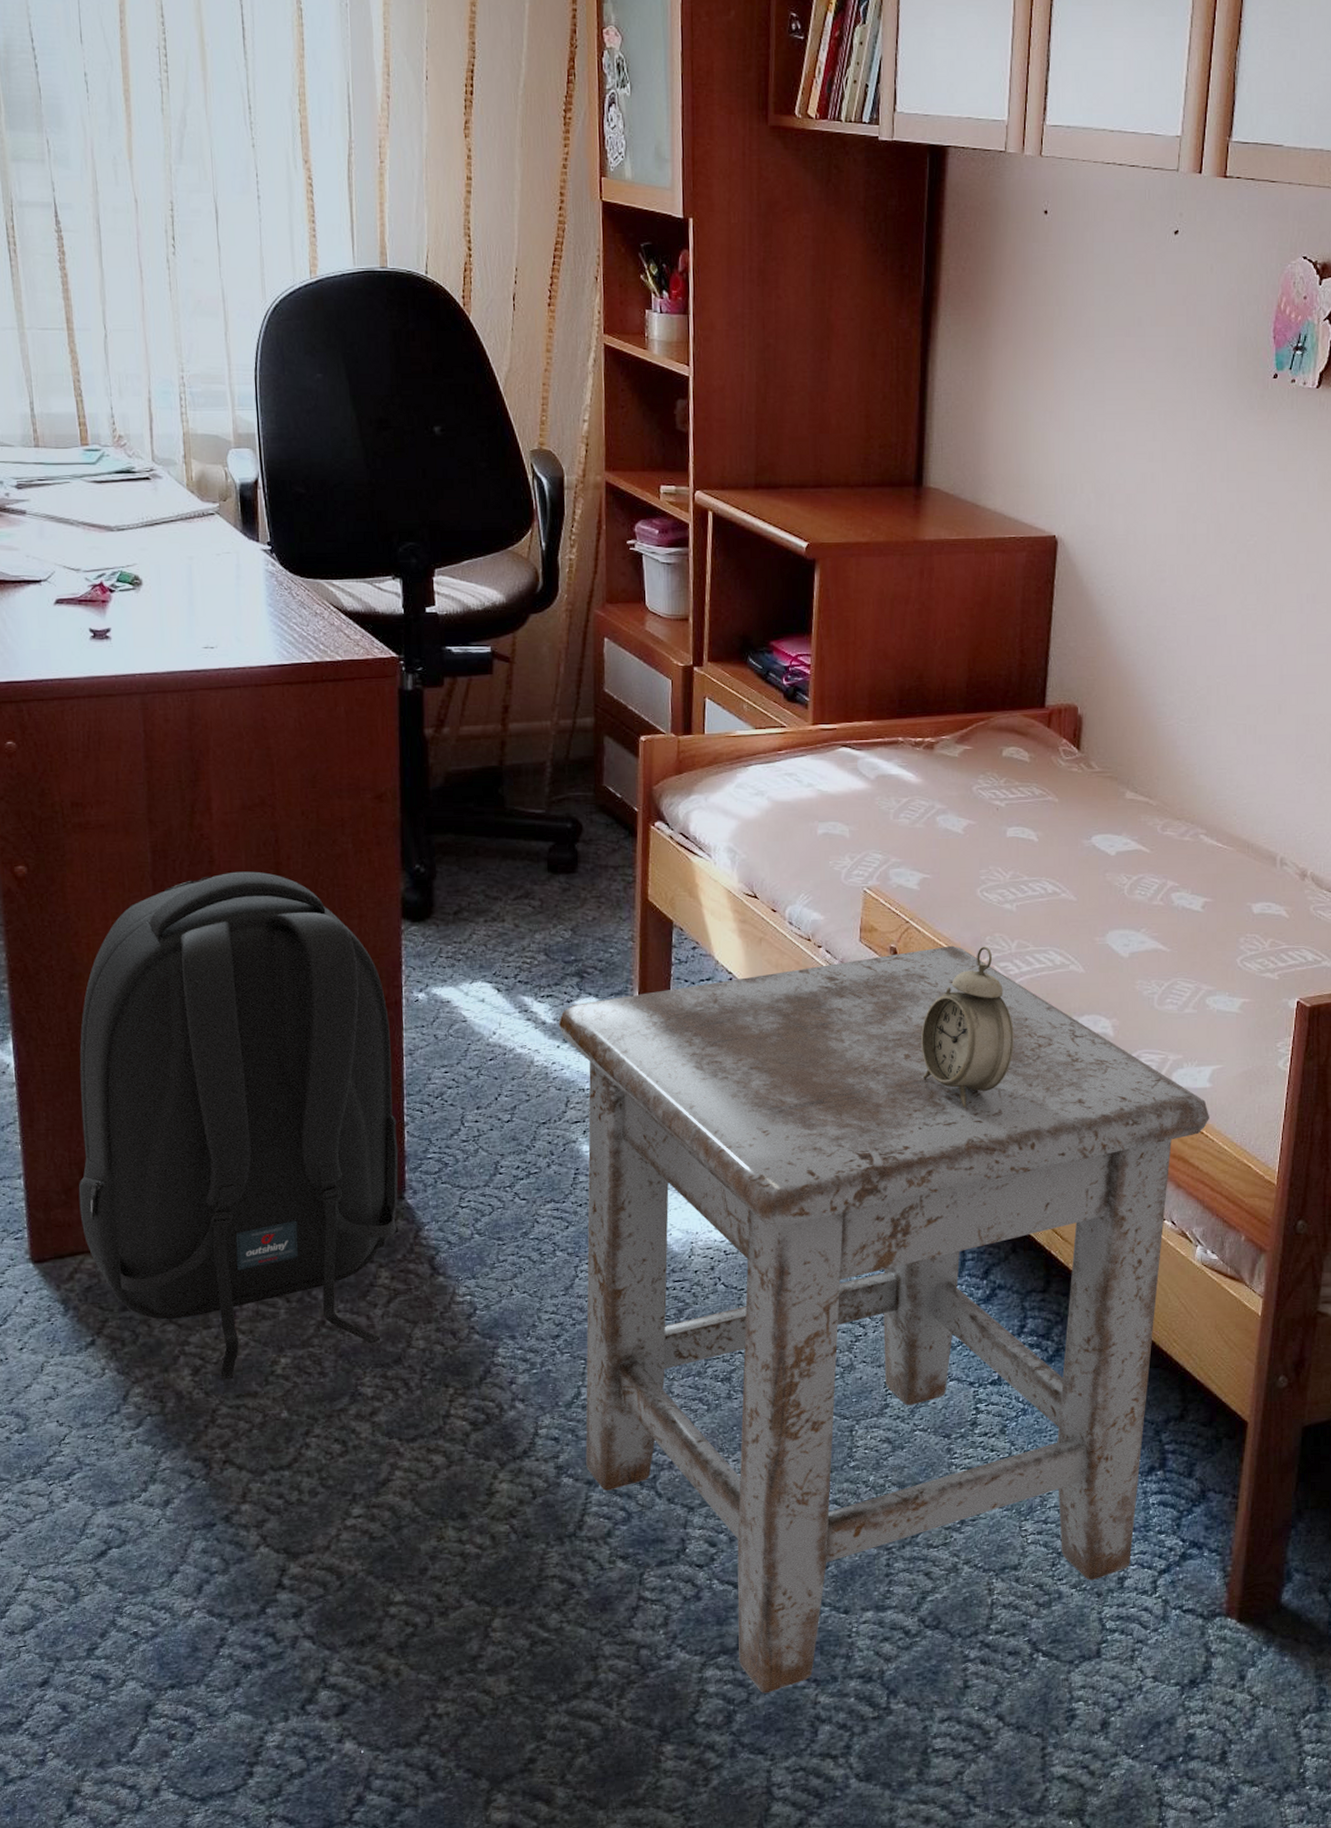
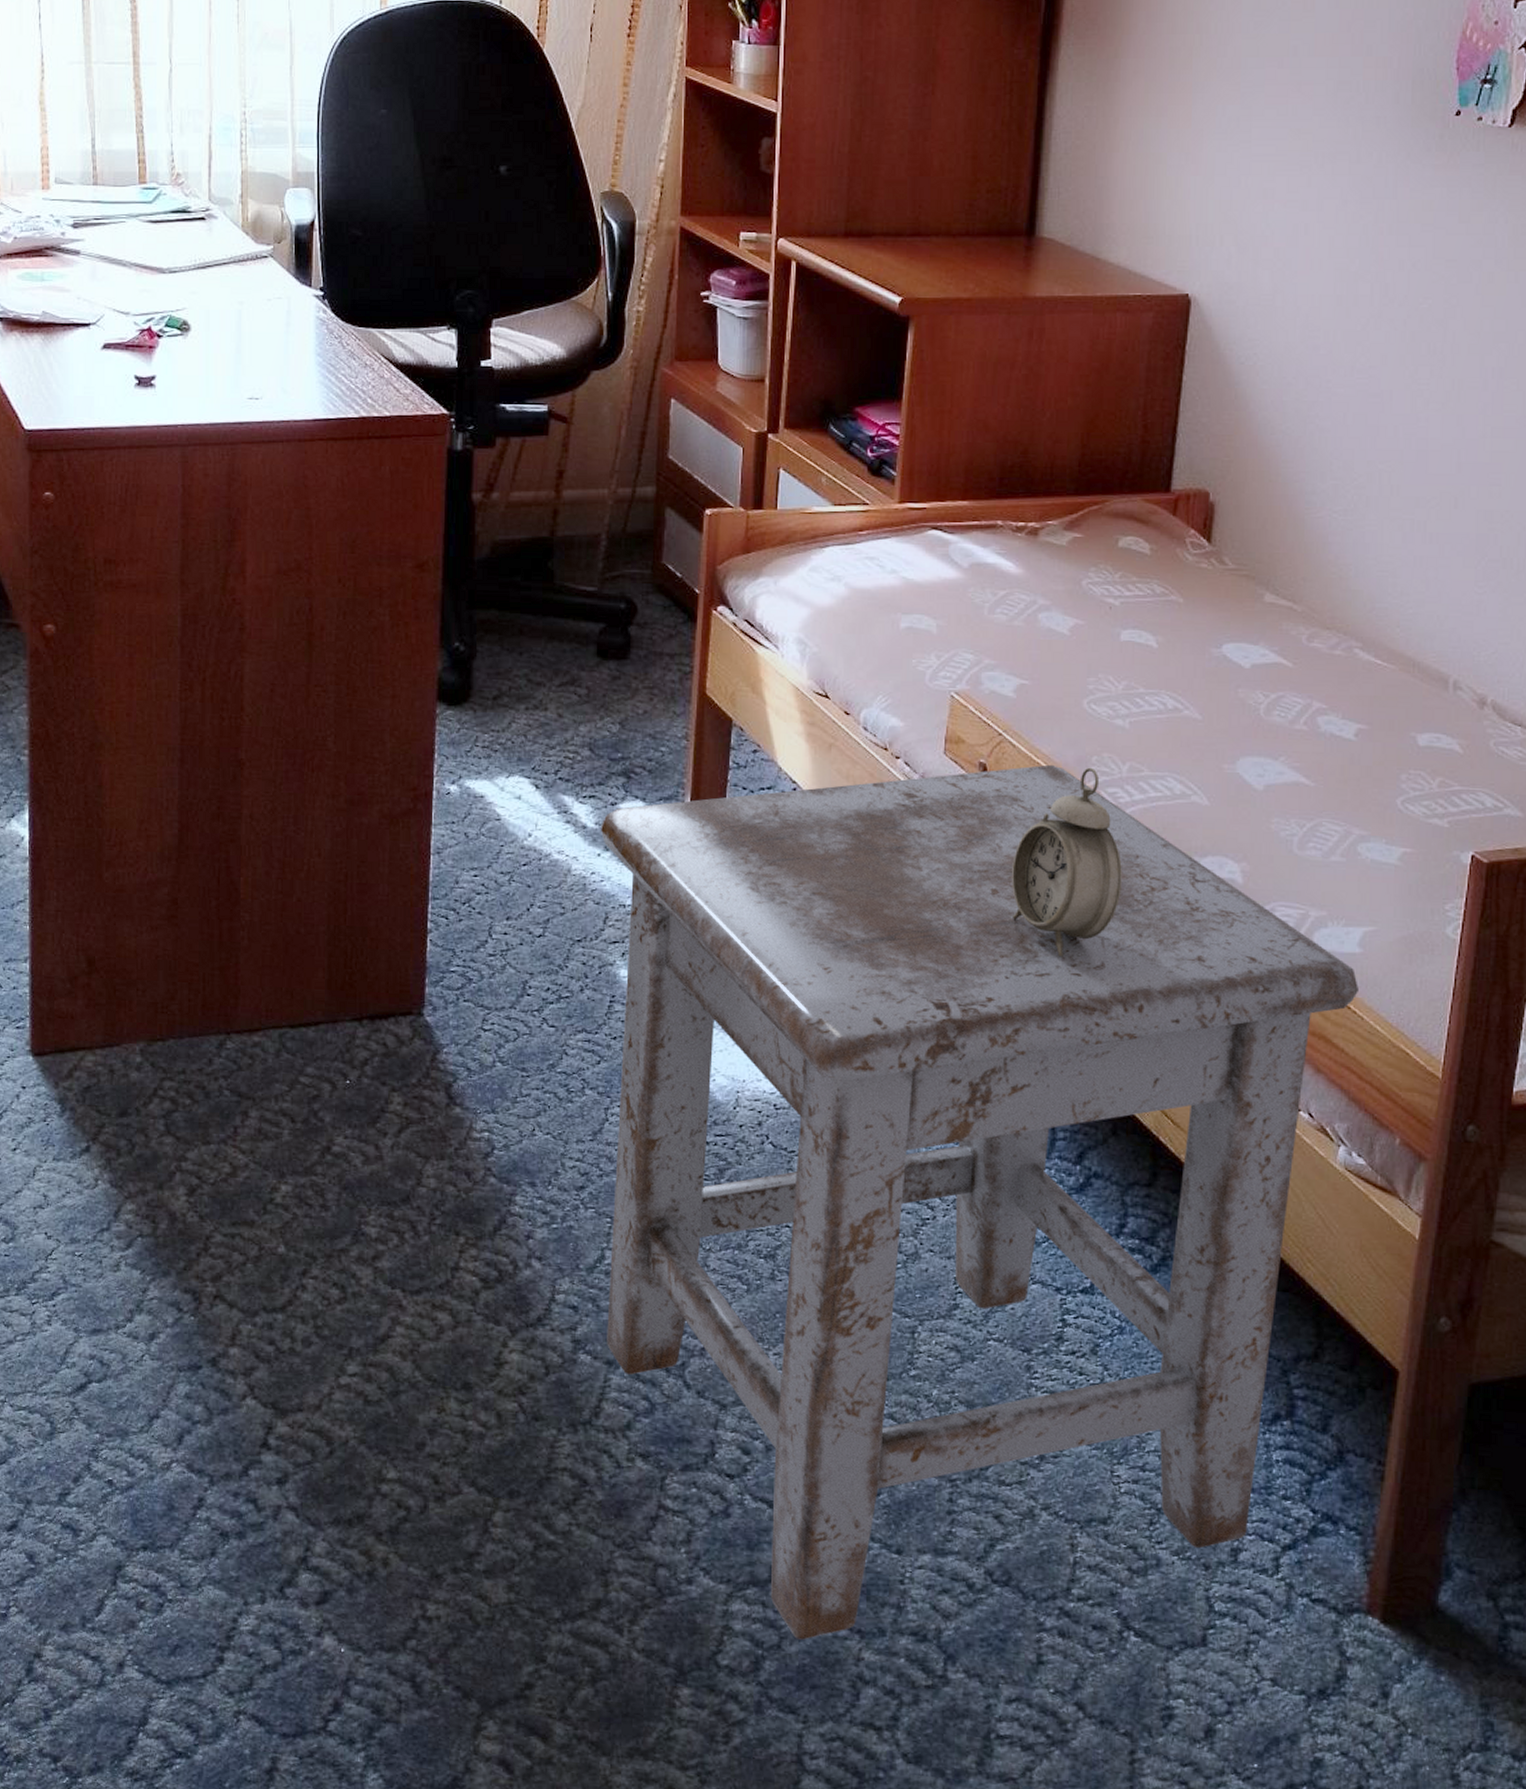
backpack: present [78,871,399,1380] -> none [84,641,420,1204]

